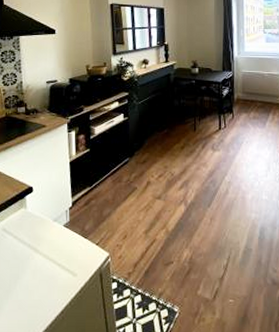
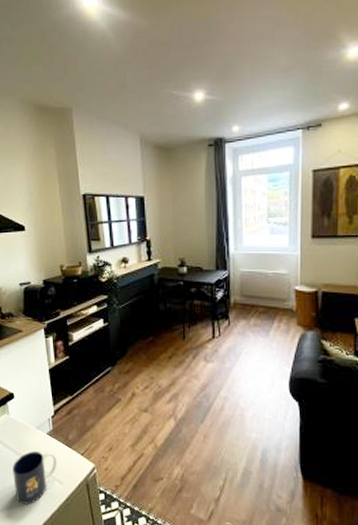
mug: none [25,243,72,301] -> present [13,451,57,505]

